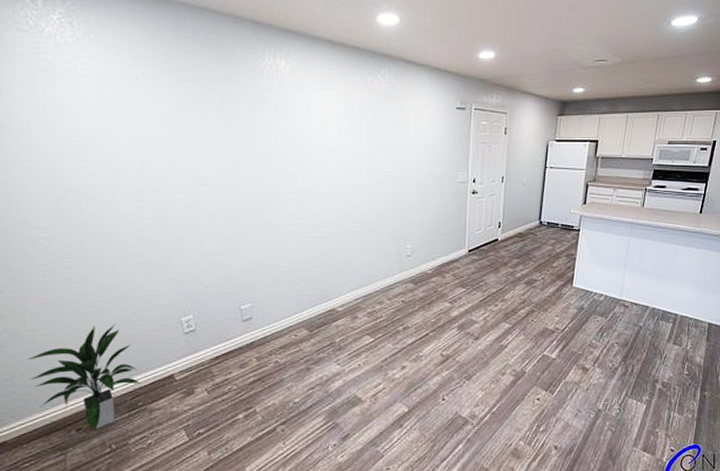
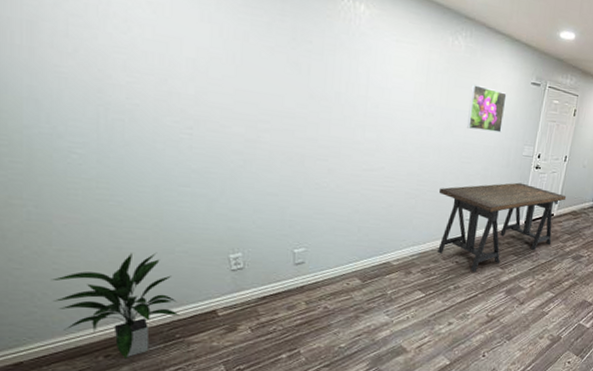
desk: none [377,210,510,310] -> present [438,182,567,273]
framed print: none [396,119,433,163] -> present [467,84,507,133]

